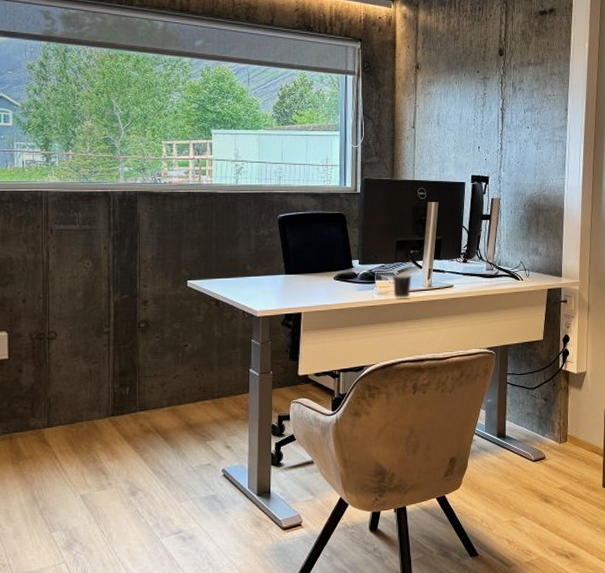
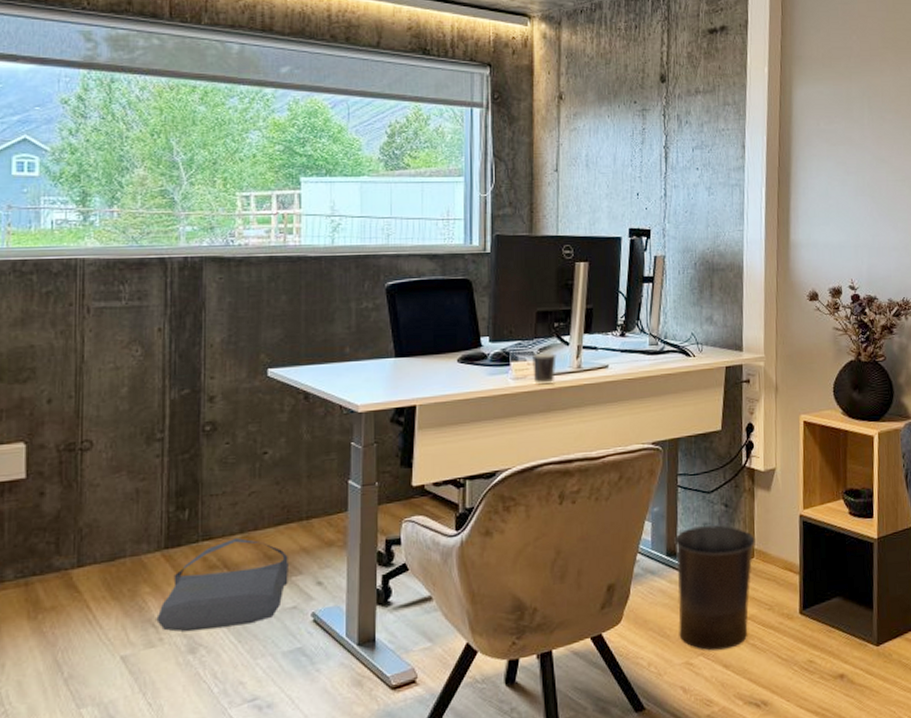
bag: none [106,410,205,479] -> present [156,538,290,632]
waste bin: none [503,414,568,512] -> present [674,524,755,650]

